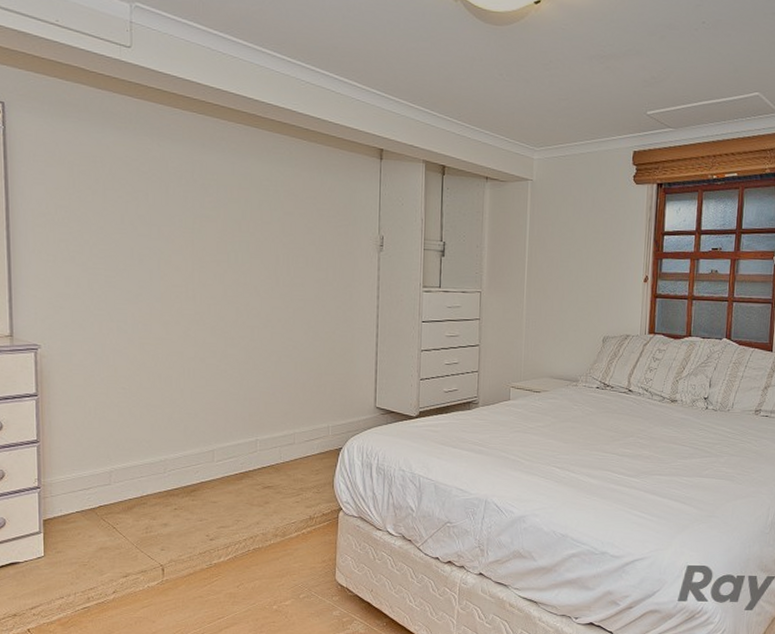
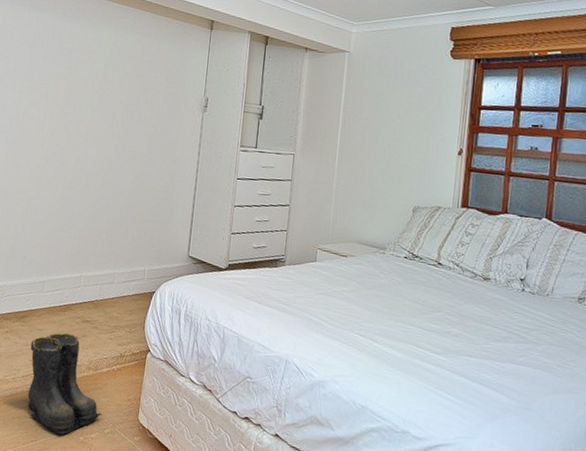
boots: none [205,501,294,607] -> present [27,332,101,435]

